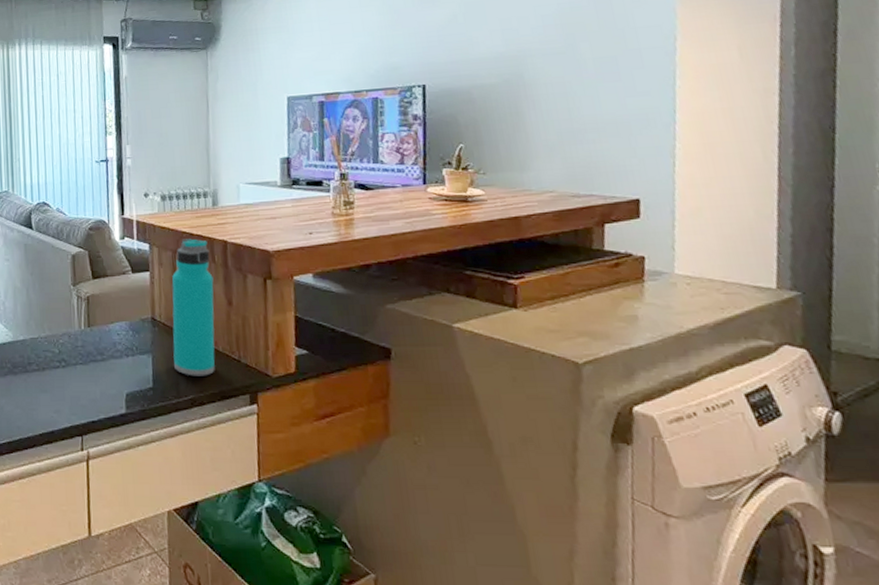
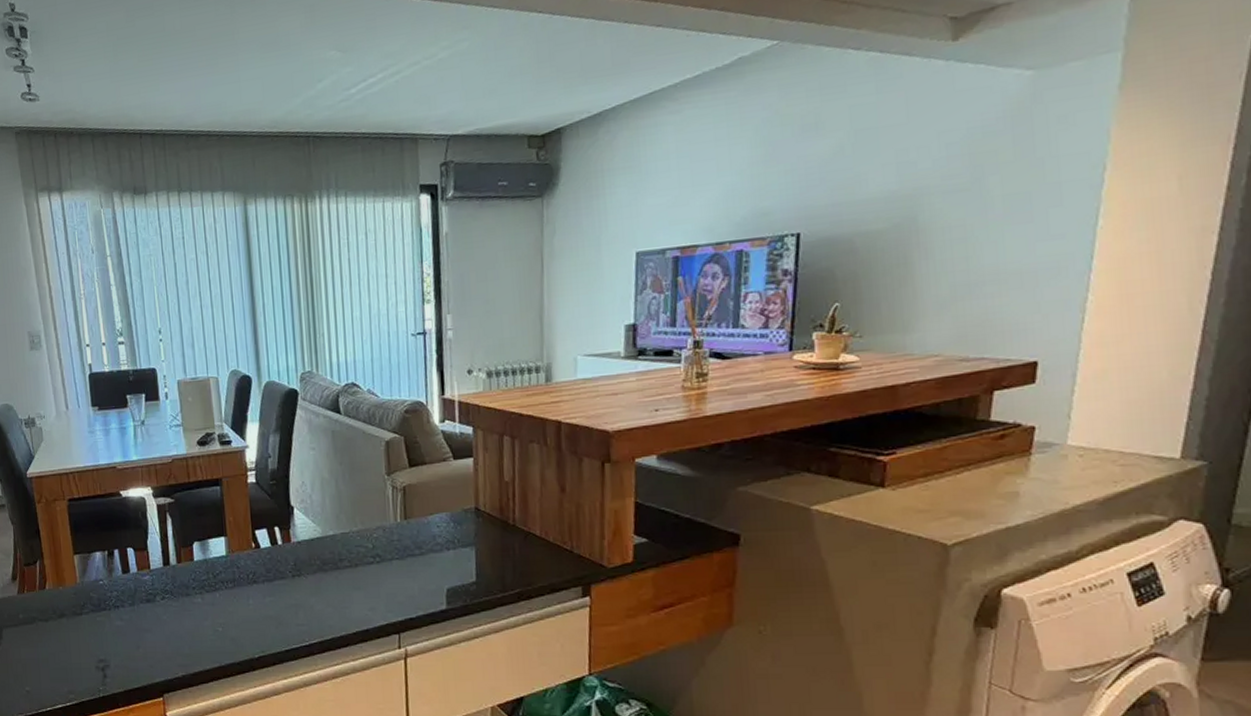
water bottle: present [172,238,215,376] -> none [498,419,545,569]

